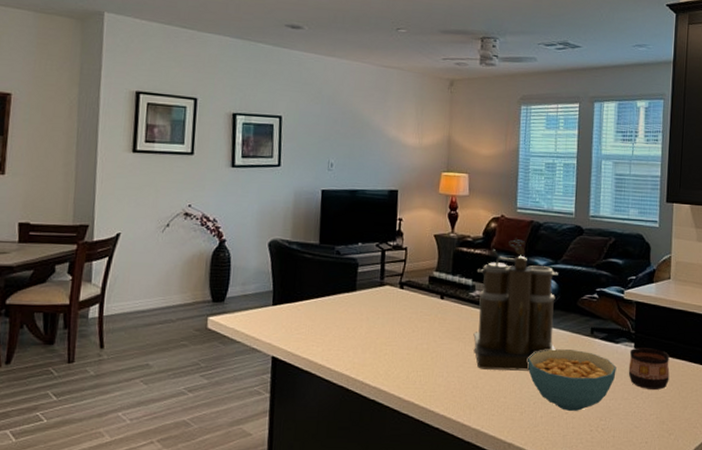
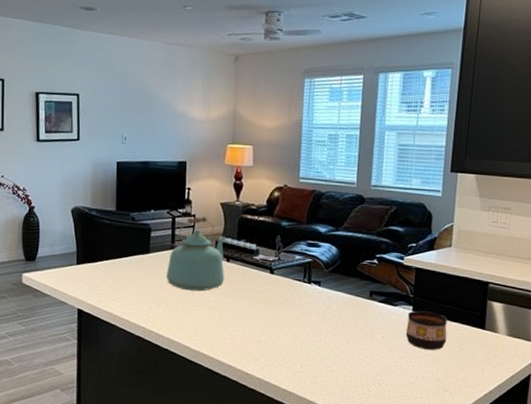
kettle: none [374,250,440,333] -> present [166,216,226,292]
coffee maker: present [473,238,558,371] -> none [257,206,339,329]
cereal bowl: present [527,349,617,411] -> none [308,309,394,366]

